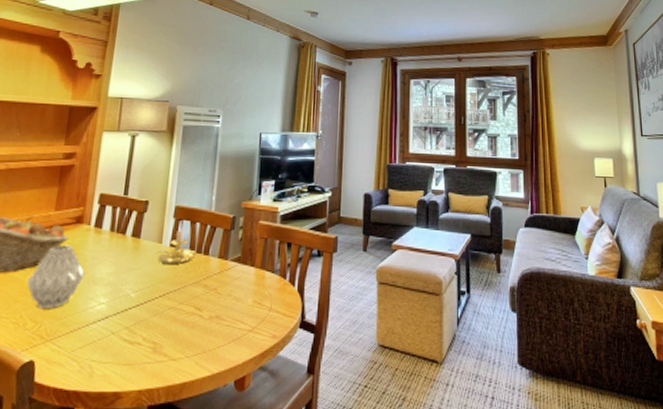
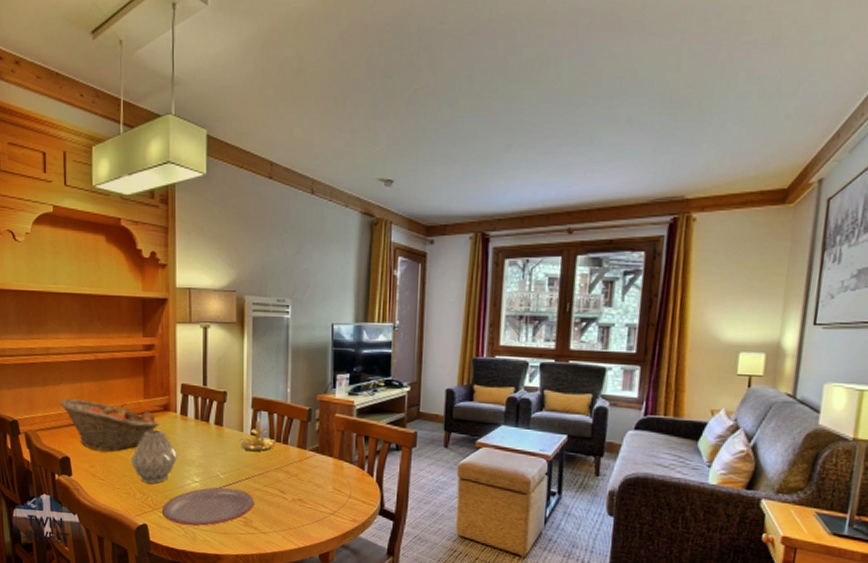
plate: none [55,308,167,359] -> present [161,487,255,526]

